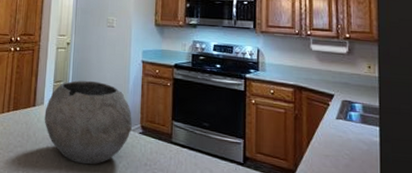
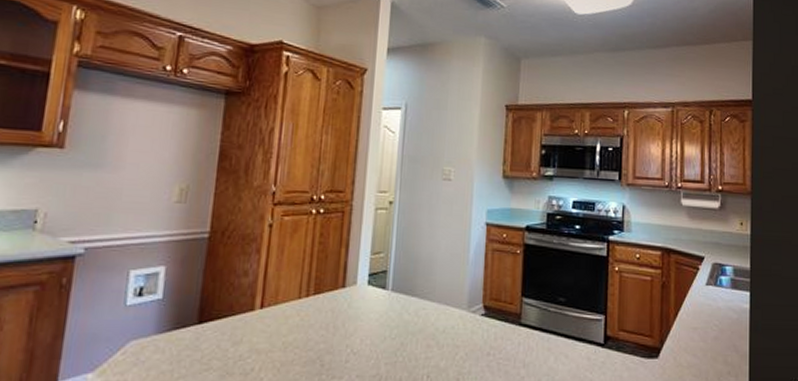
bowl: present [44,80,132,165] -> none [357,250,473,360]

